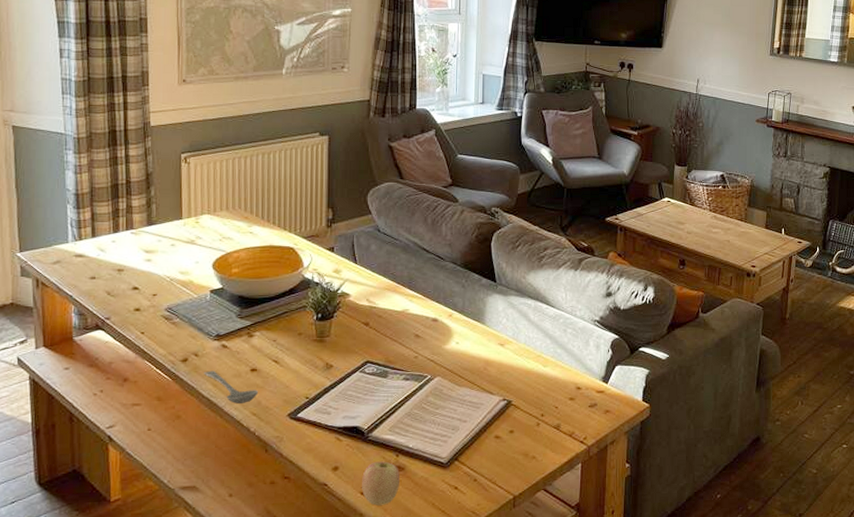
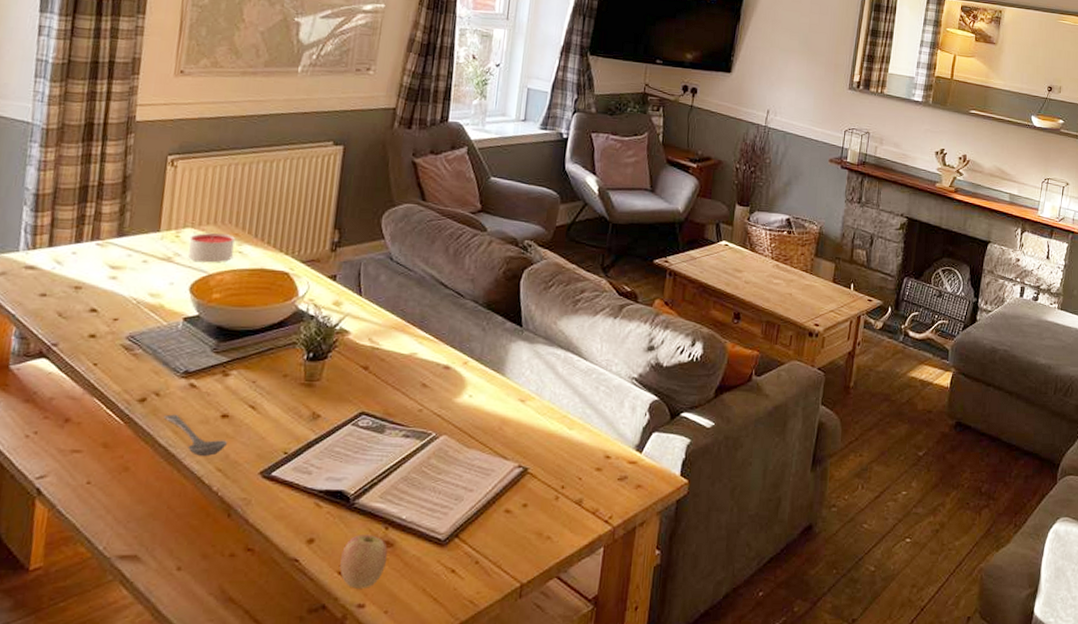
candle: none [207,218,245,243] -> present [187,233,235,263]

